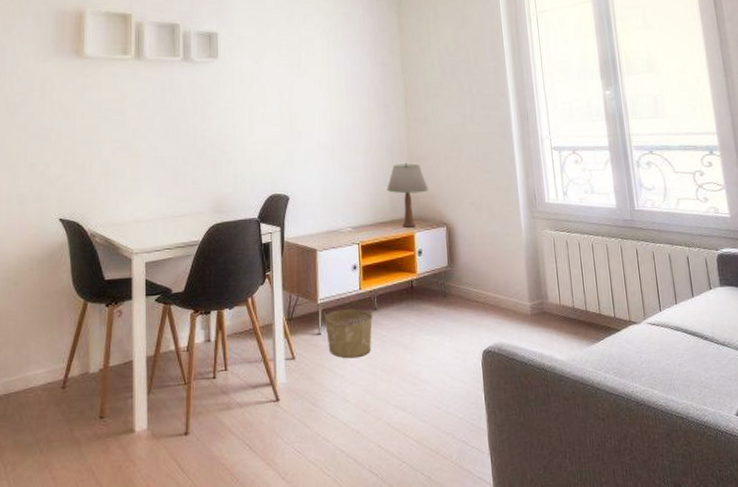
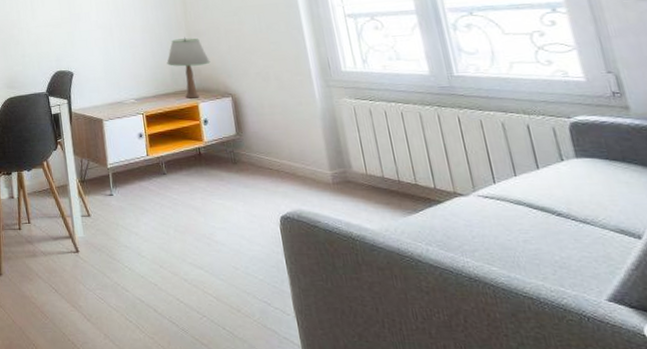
basket: present [324,309,373,359] -> none [114,173,163,218]

